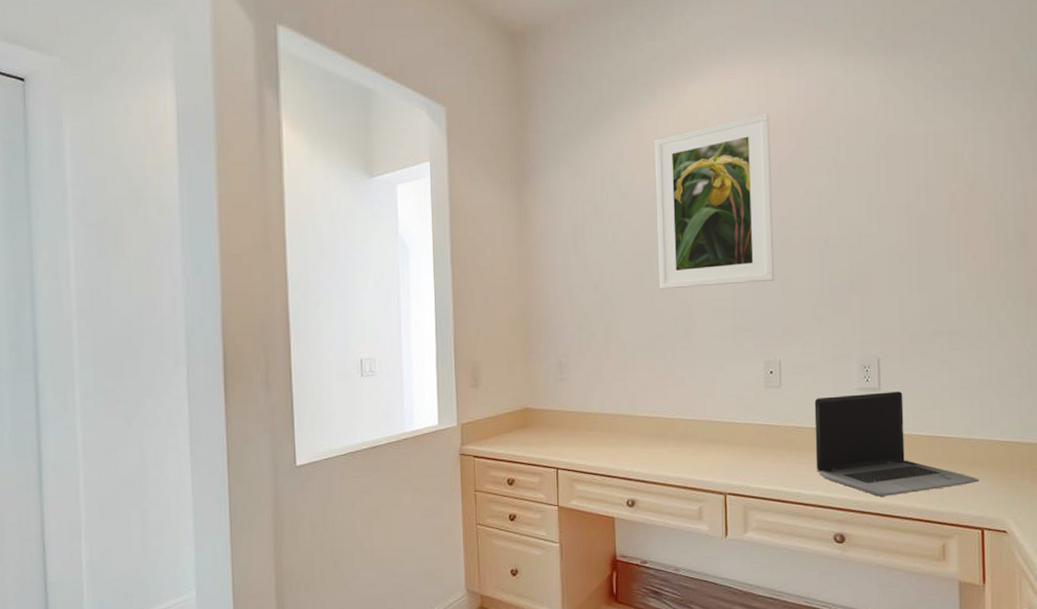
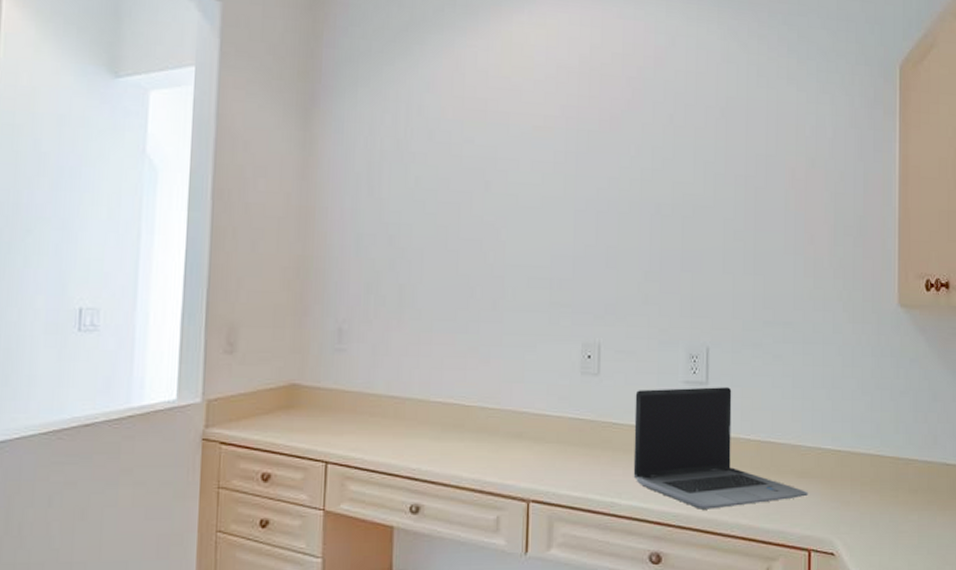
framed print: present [654,113,774,289] -> none [466,56,603,250]

